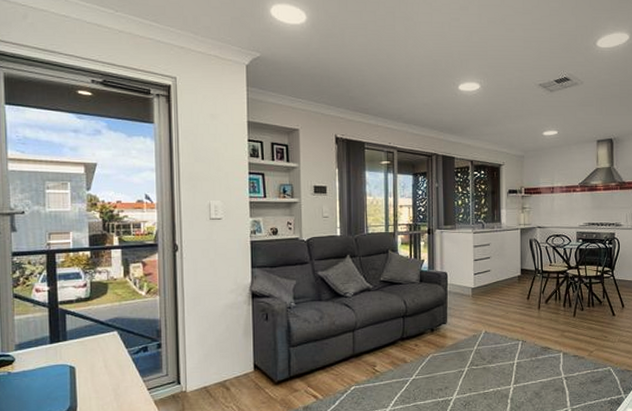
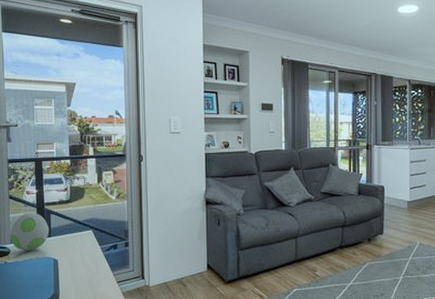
decorative egg: none [14,314,65,358] -> present [10,213,49,251]

